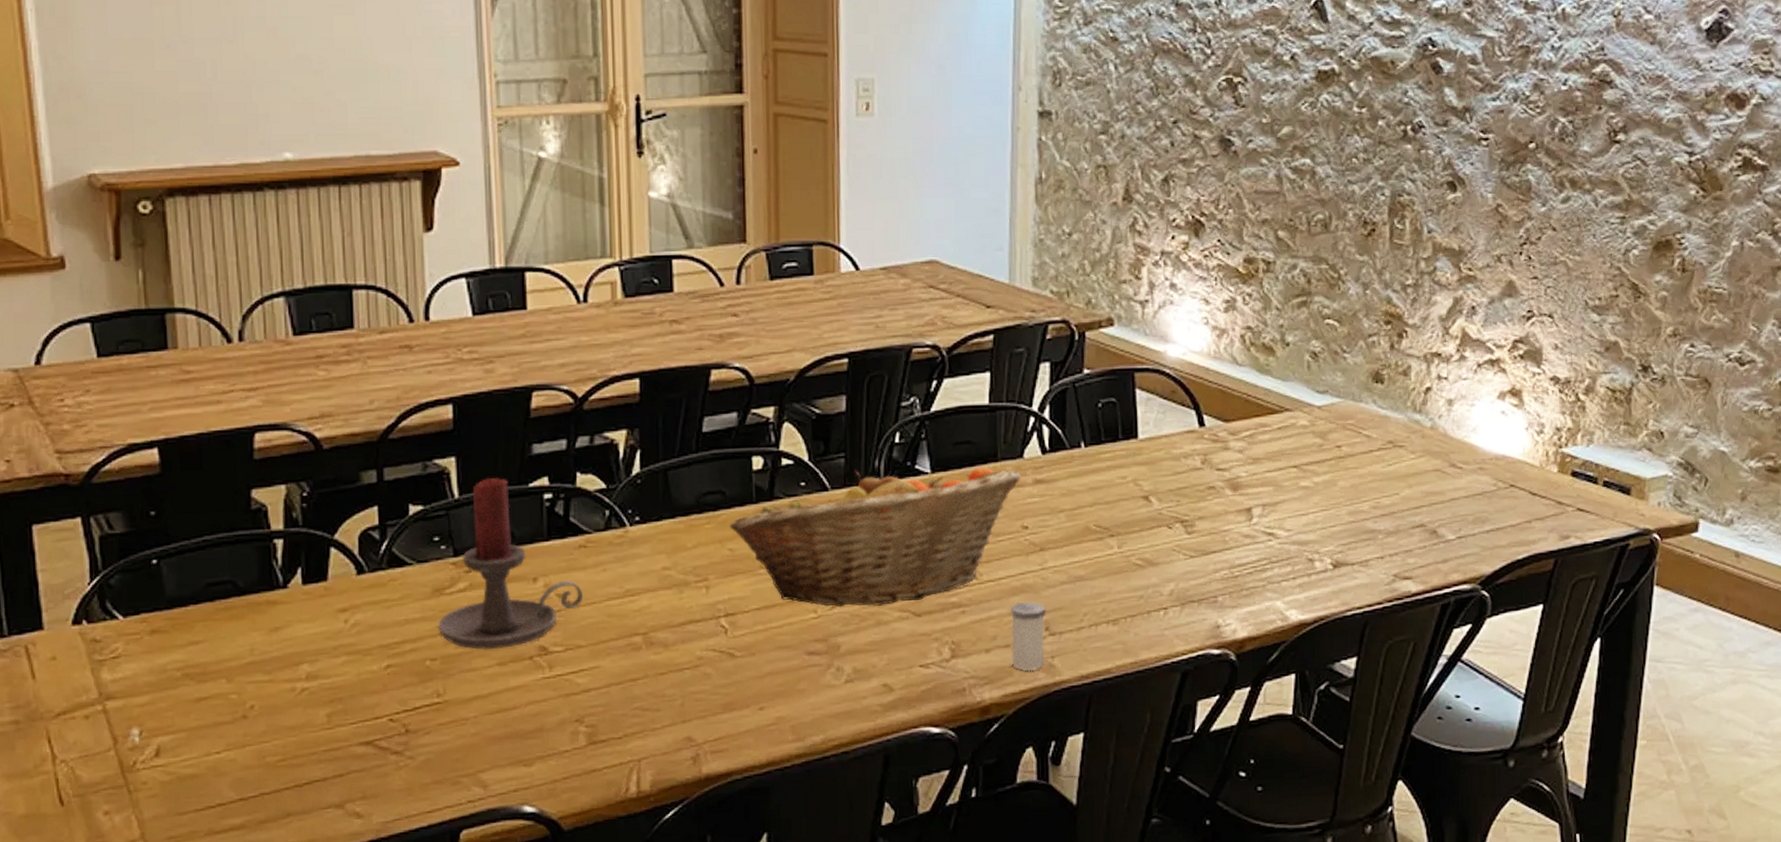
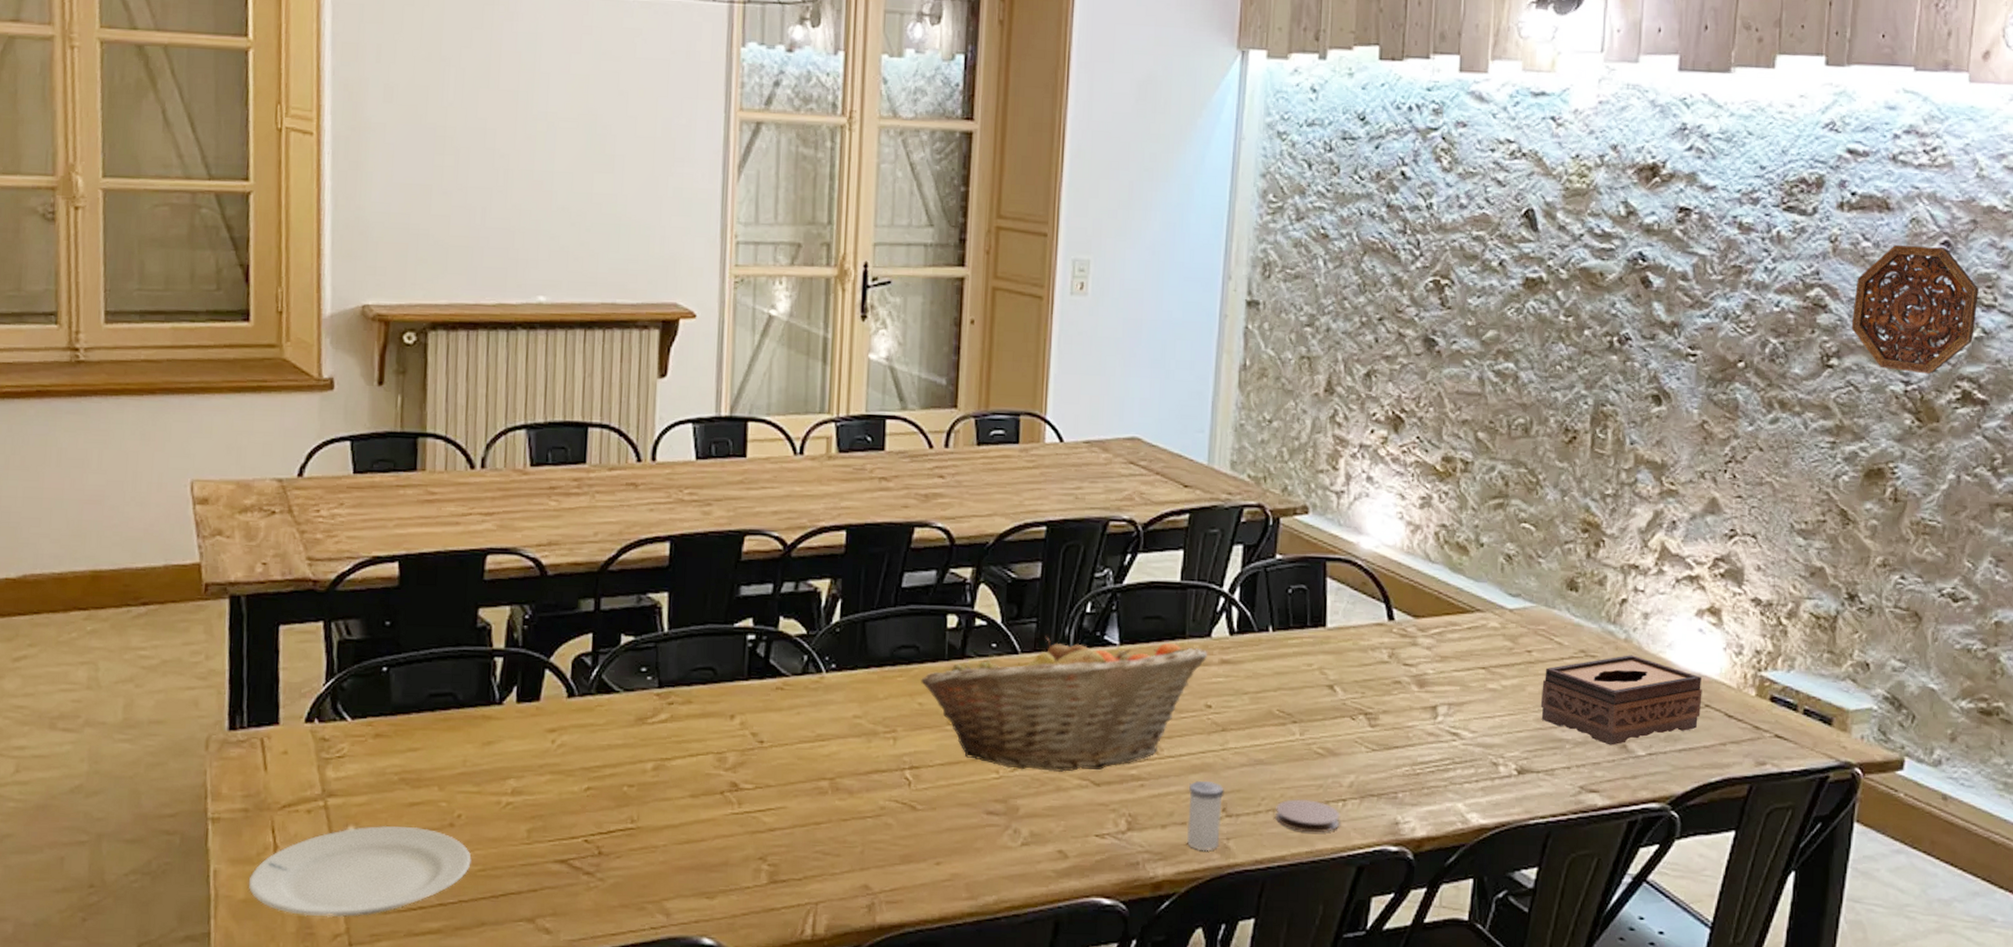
plate: none [27,723,270,826] -> present [248,825,472,918]
candle holder: present [438,477,584,651] -> none [638,614,777,782]
coaster: none [1097,611,1163,644] -> present [1274,799,1340,833]
tissue box: none [1352,442,1507,532] -> present [1540,655,1702,746]
decorative platter: none [1636,15,1757,144] -> present [1851,244,1980,374]

